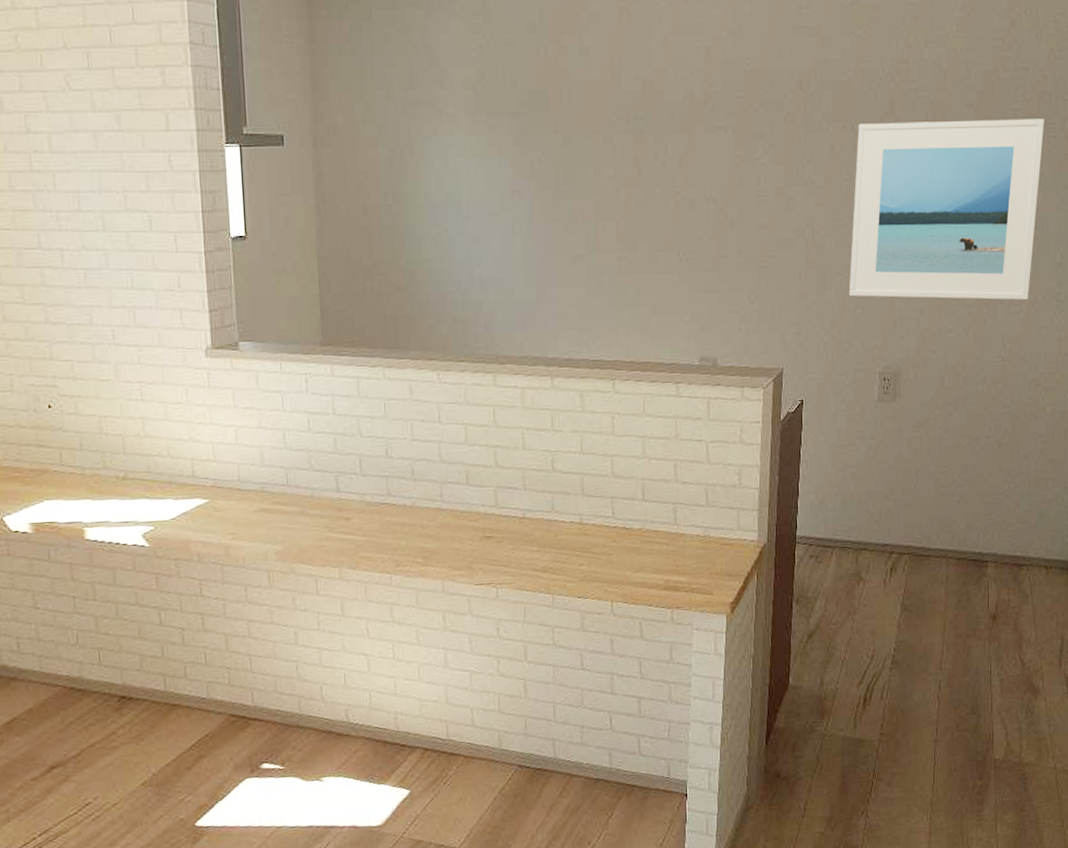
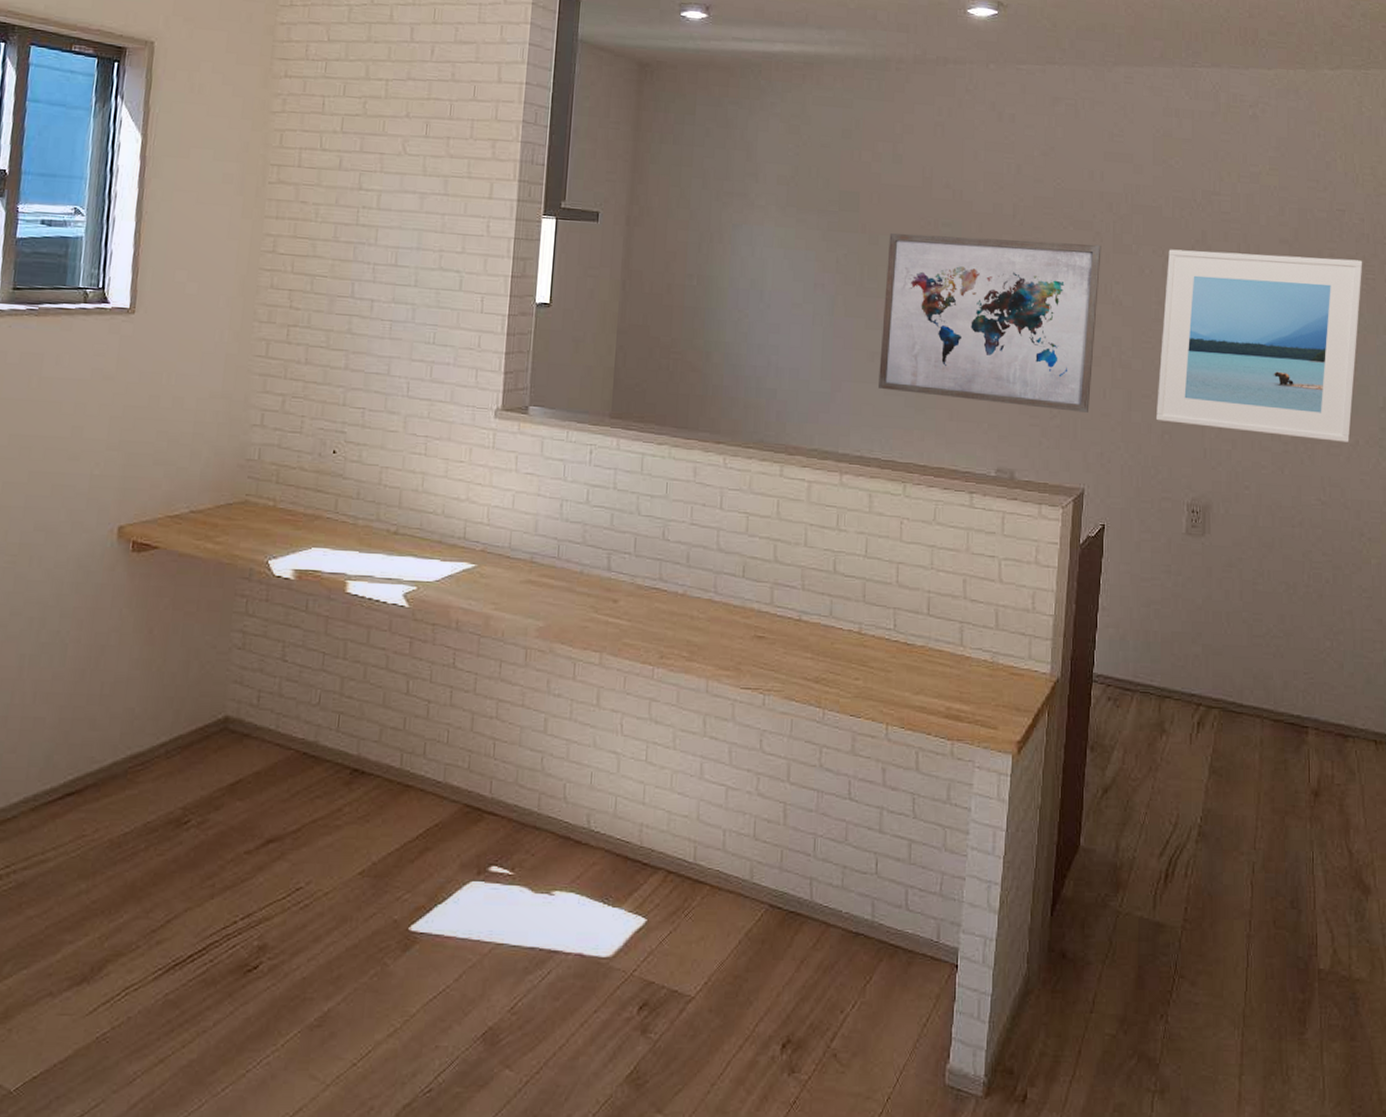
wall art: none [581,125,793,296] -> present [879,233,1101,413]

